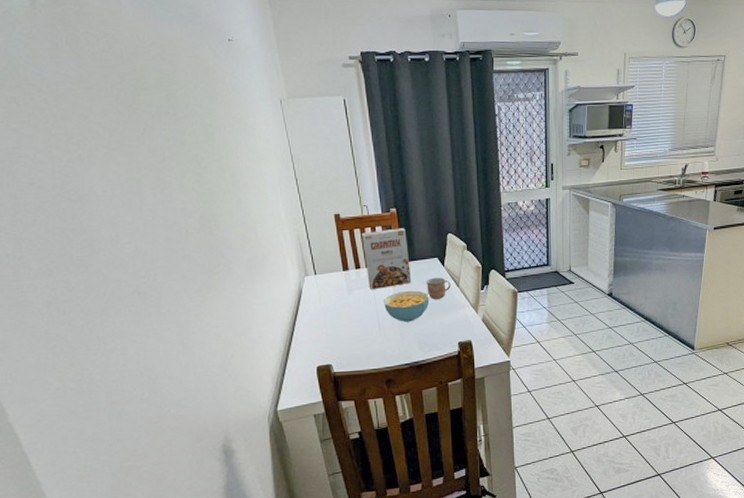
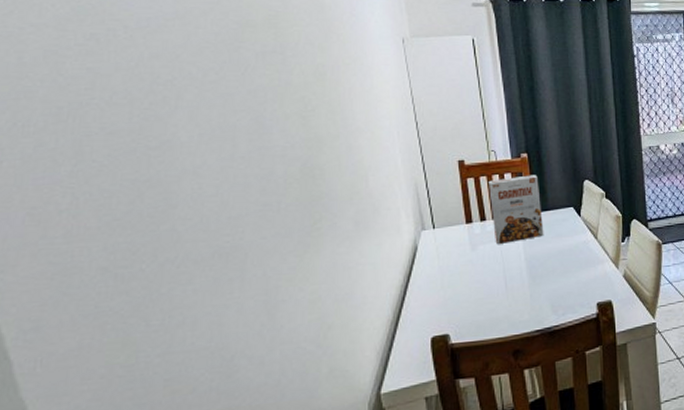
cereal bowl: present [384,290,430,322] -> none [512,244,564,281]
mug: present [427,277,451,299] -> none [561,229,588,254]

